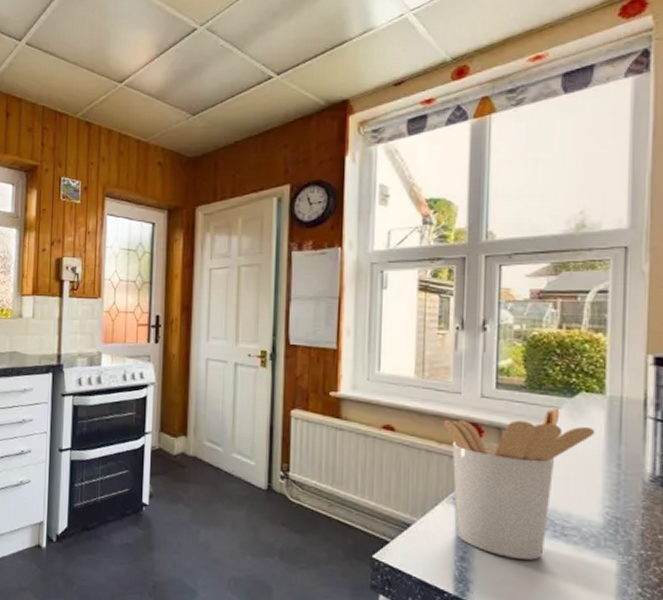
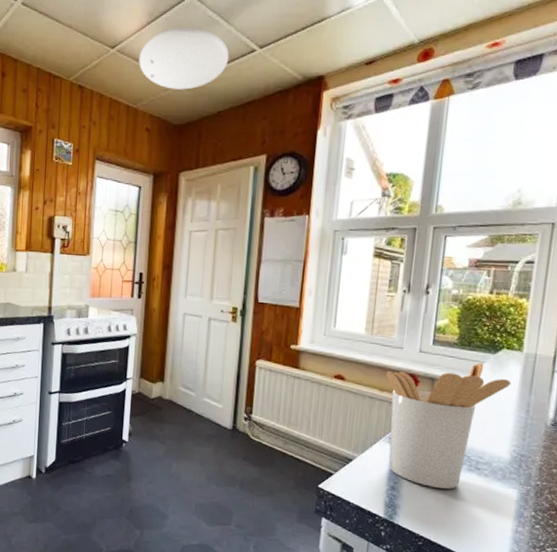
ceiling light: none [148,57,245,121] -> present [139,26,229,90]

